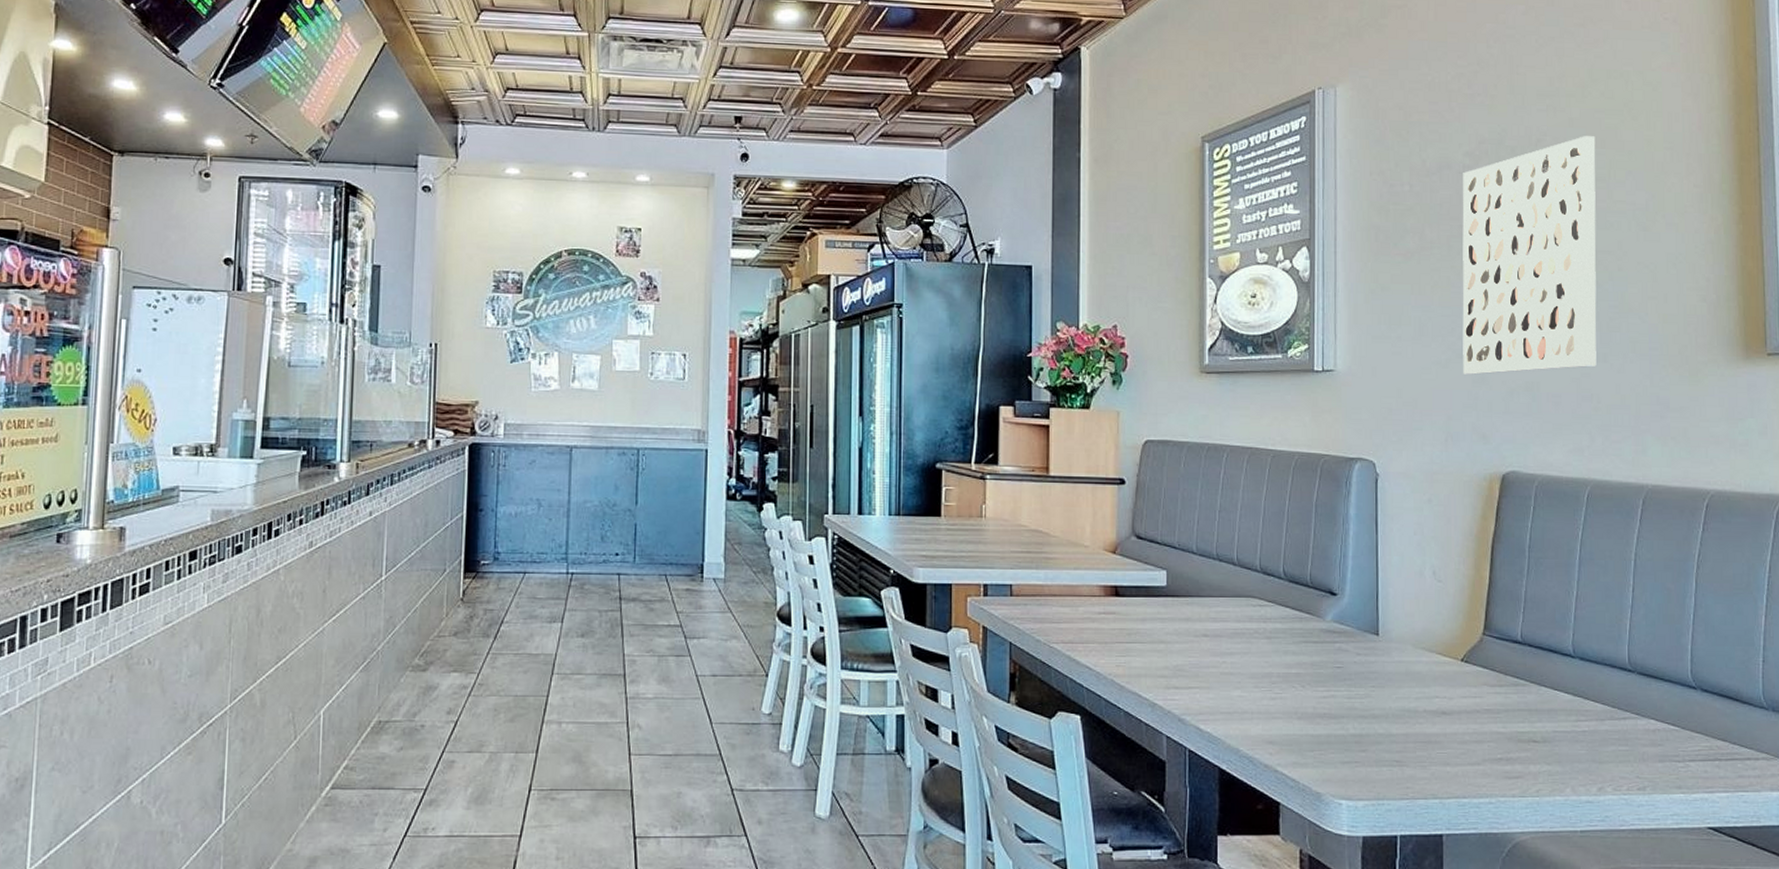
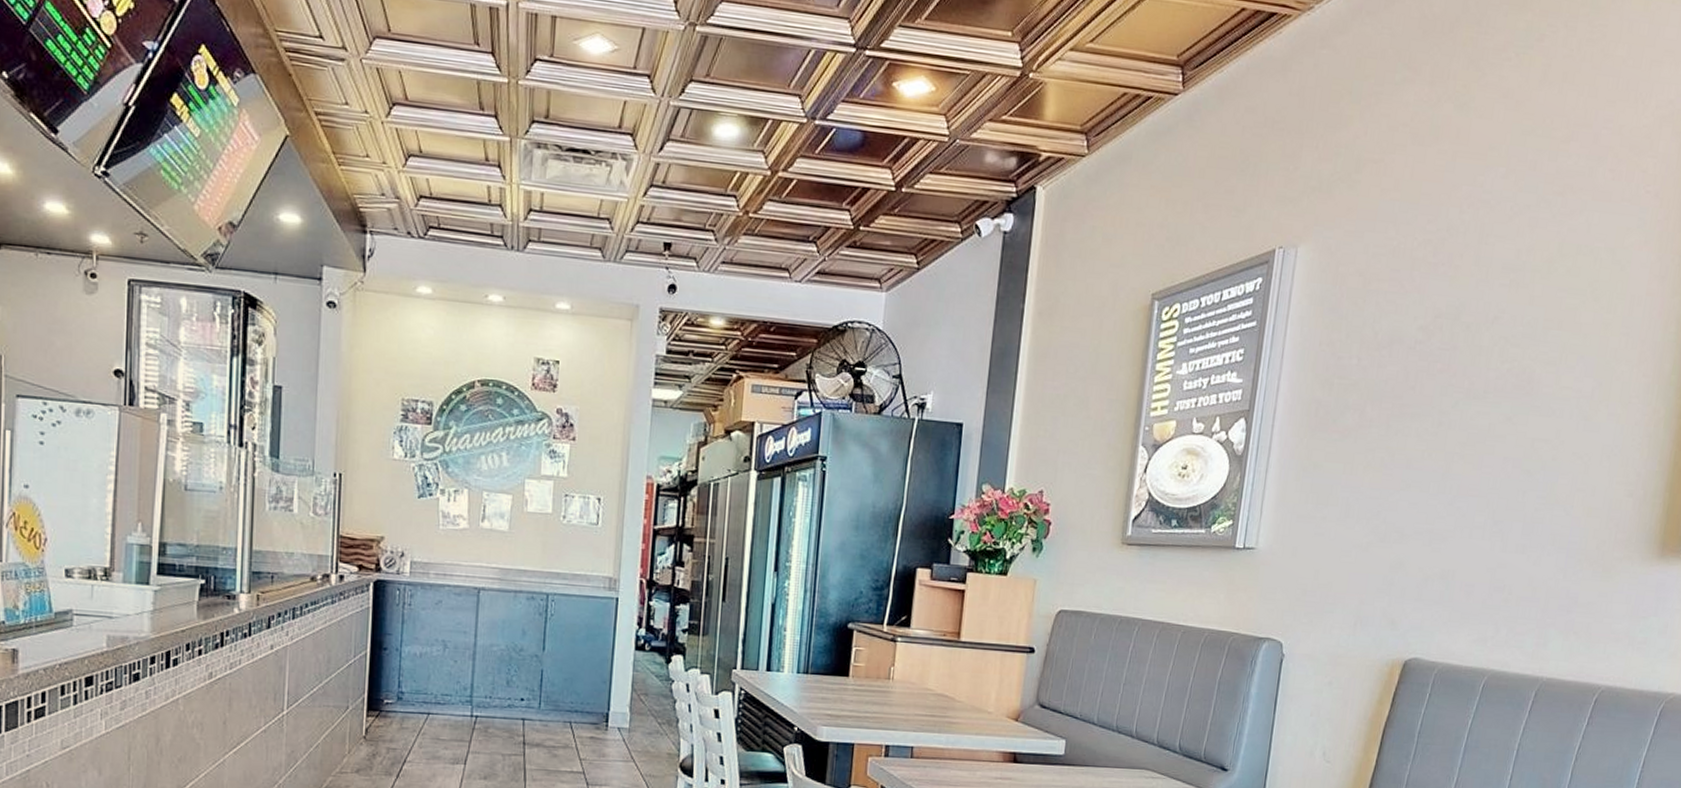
wall art: present [1462,136,1597,375] -> none [1382,315,1554,560]

